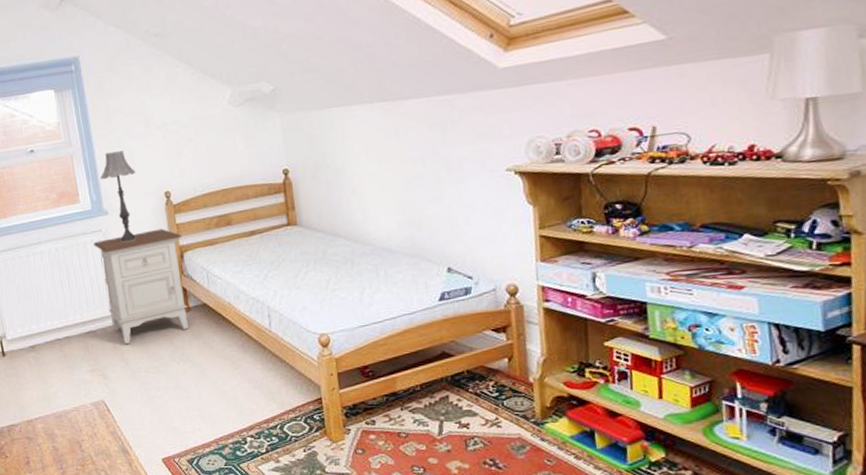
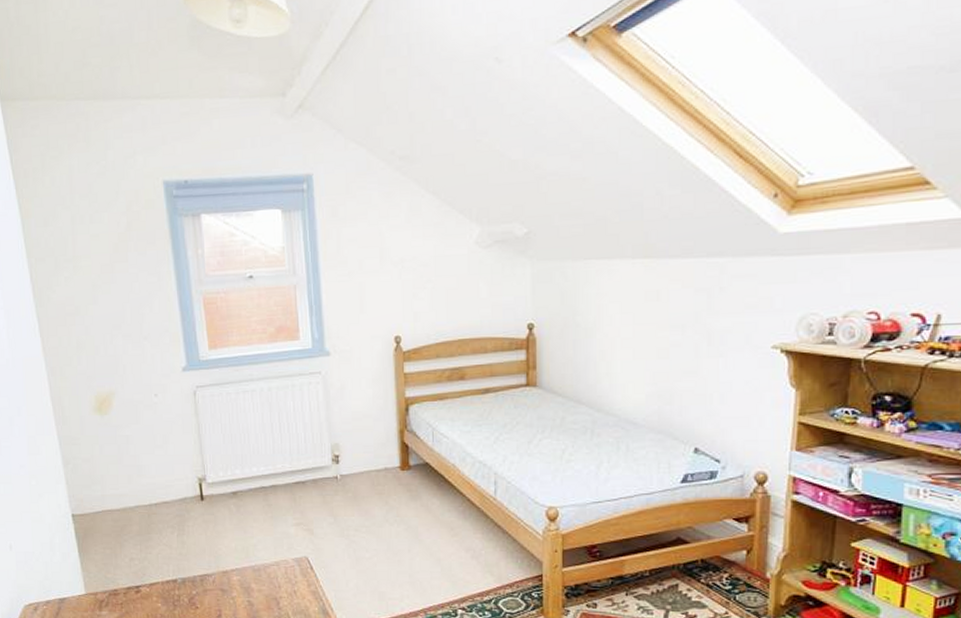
nightstand: present [93,228,189,345] -> none [311,377,409,500]
table lamp: present [100,151,136,243] -> none [324,286,365,388]

